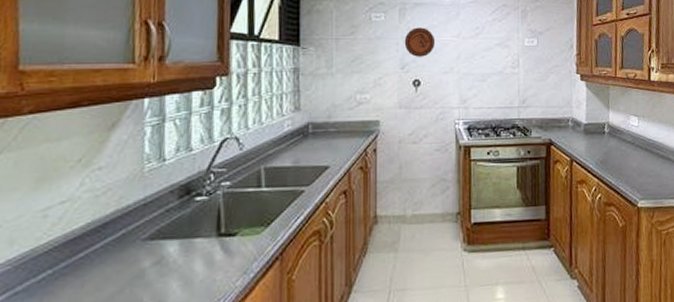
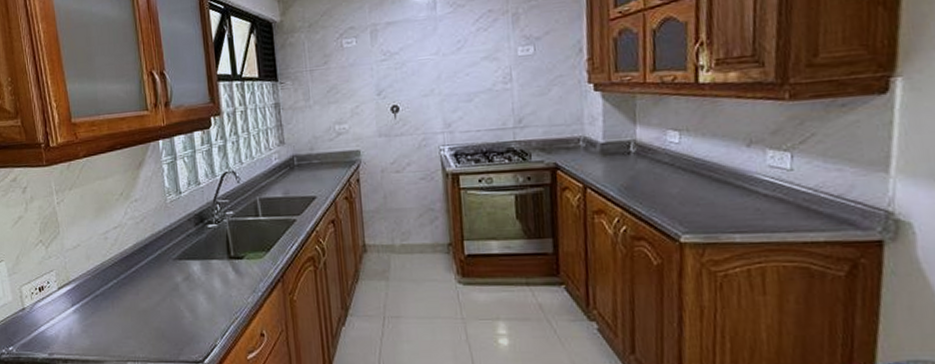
decorative plate: present [404,27,436,57] -> none [378,48,412,81]

